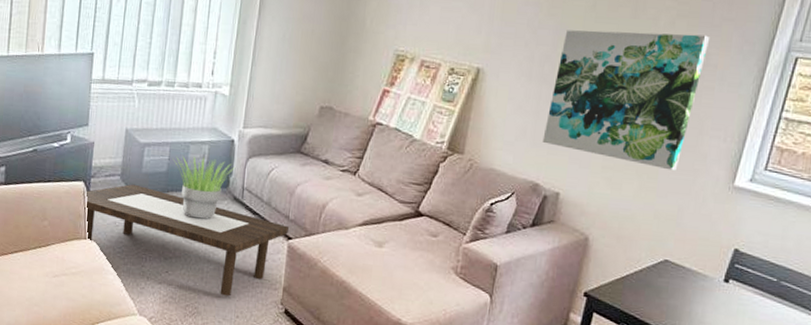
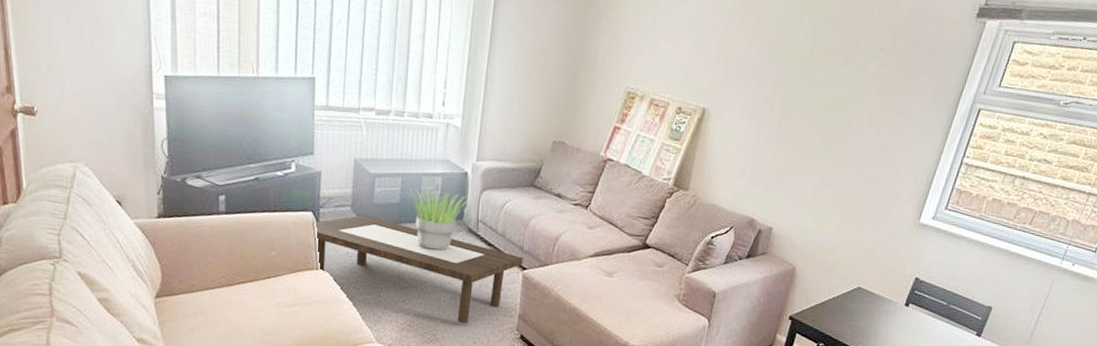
wall art: present [542,30,711,171] -> none [759,74,910,209]

